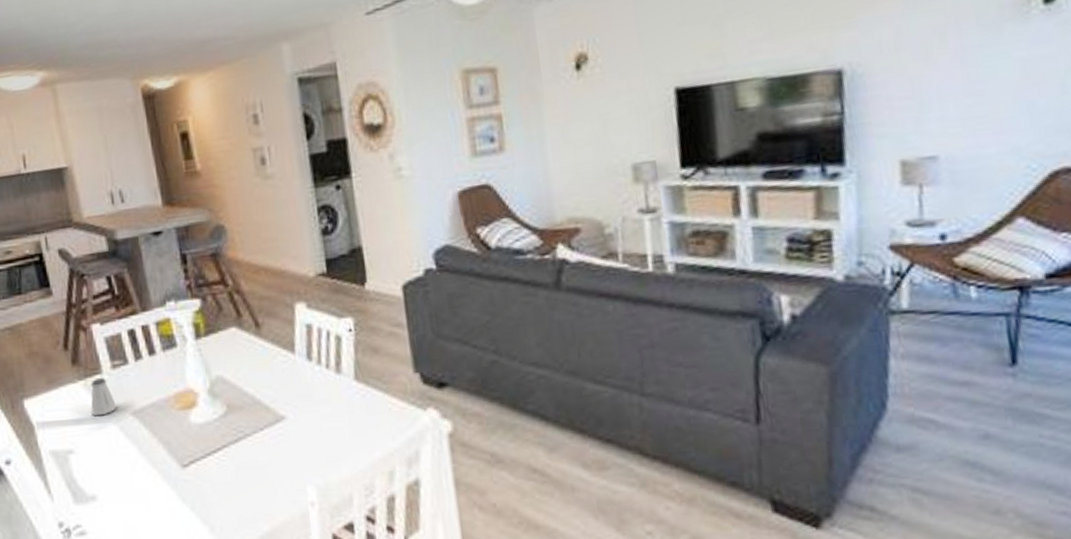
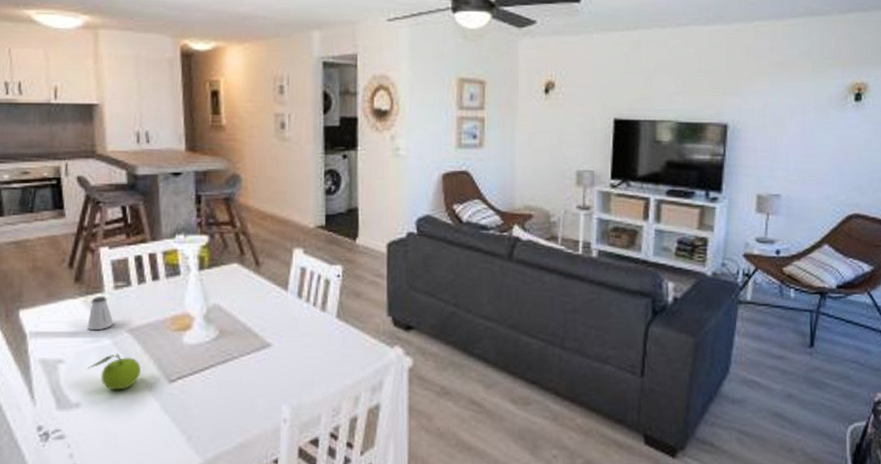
fruit: none [96,439,152,480] -> present [85,353,141,390]

